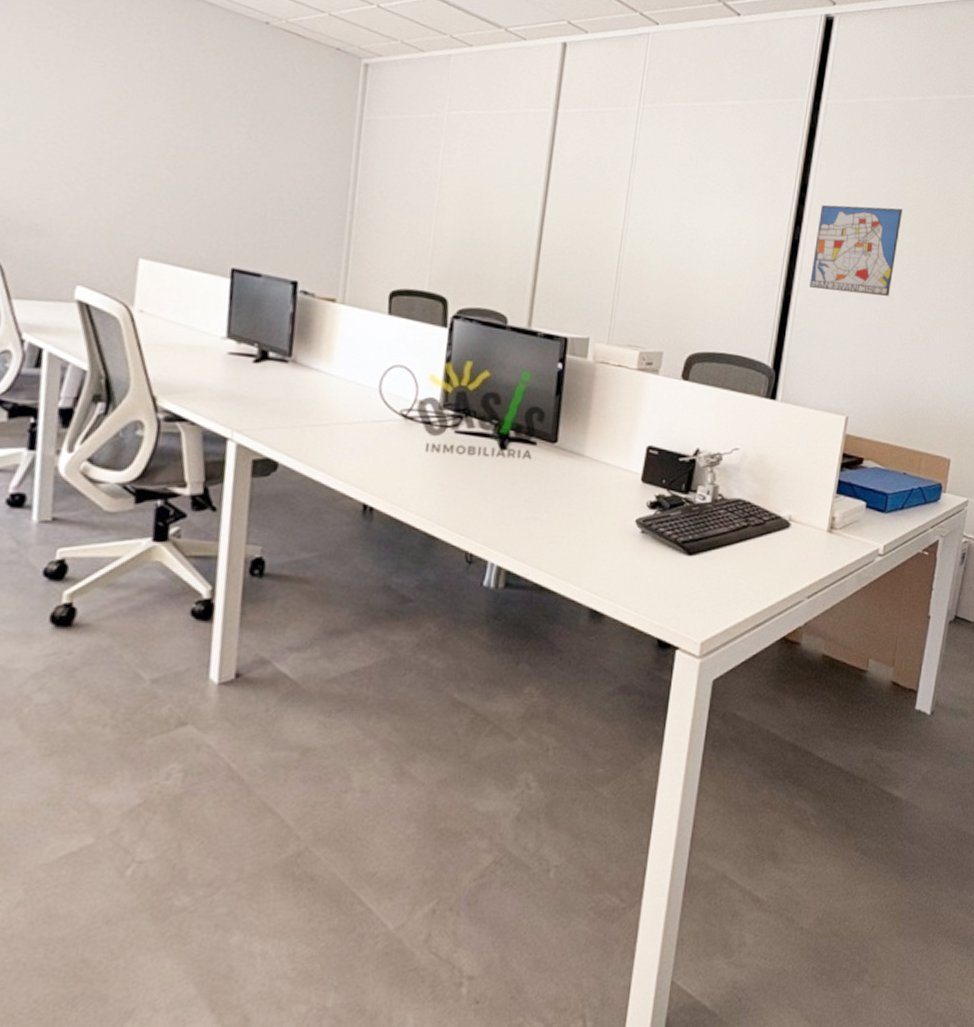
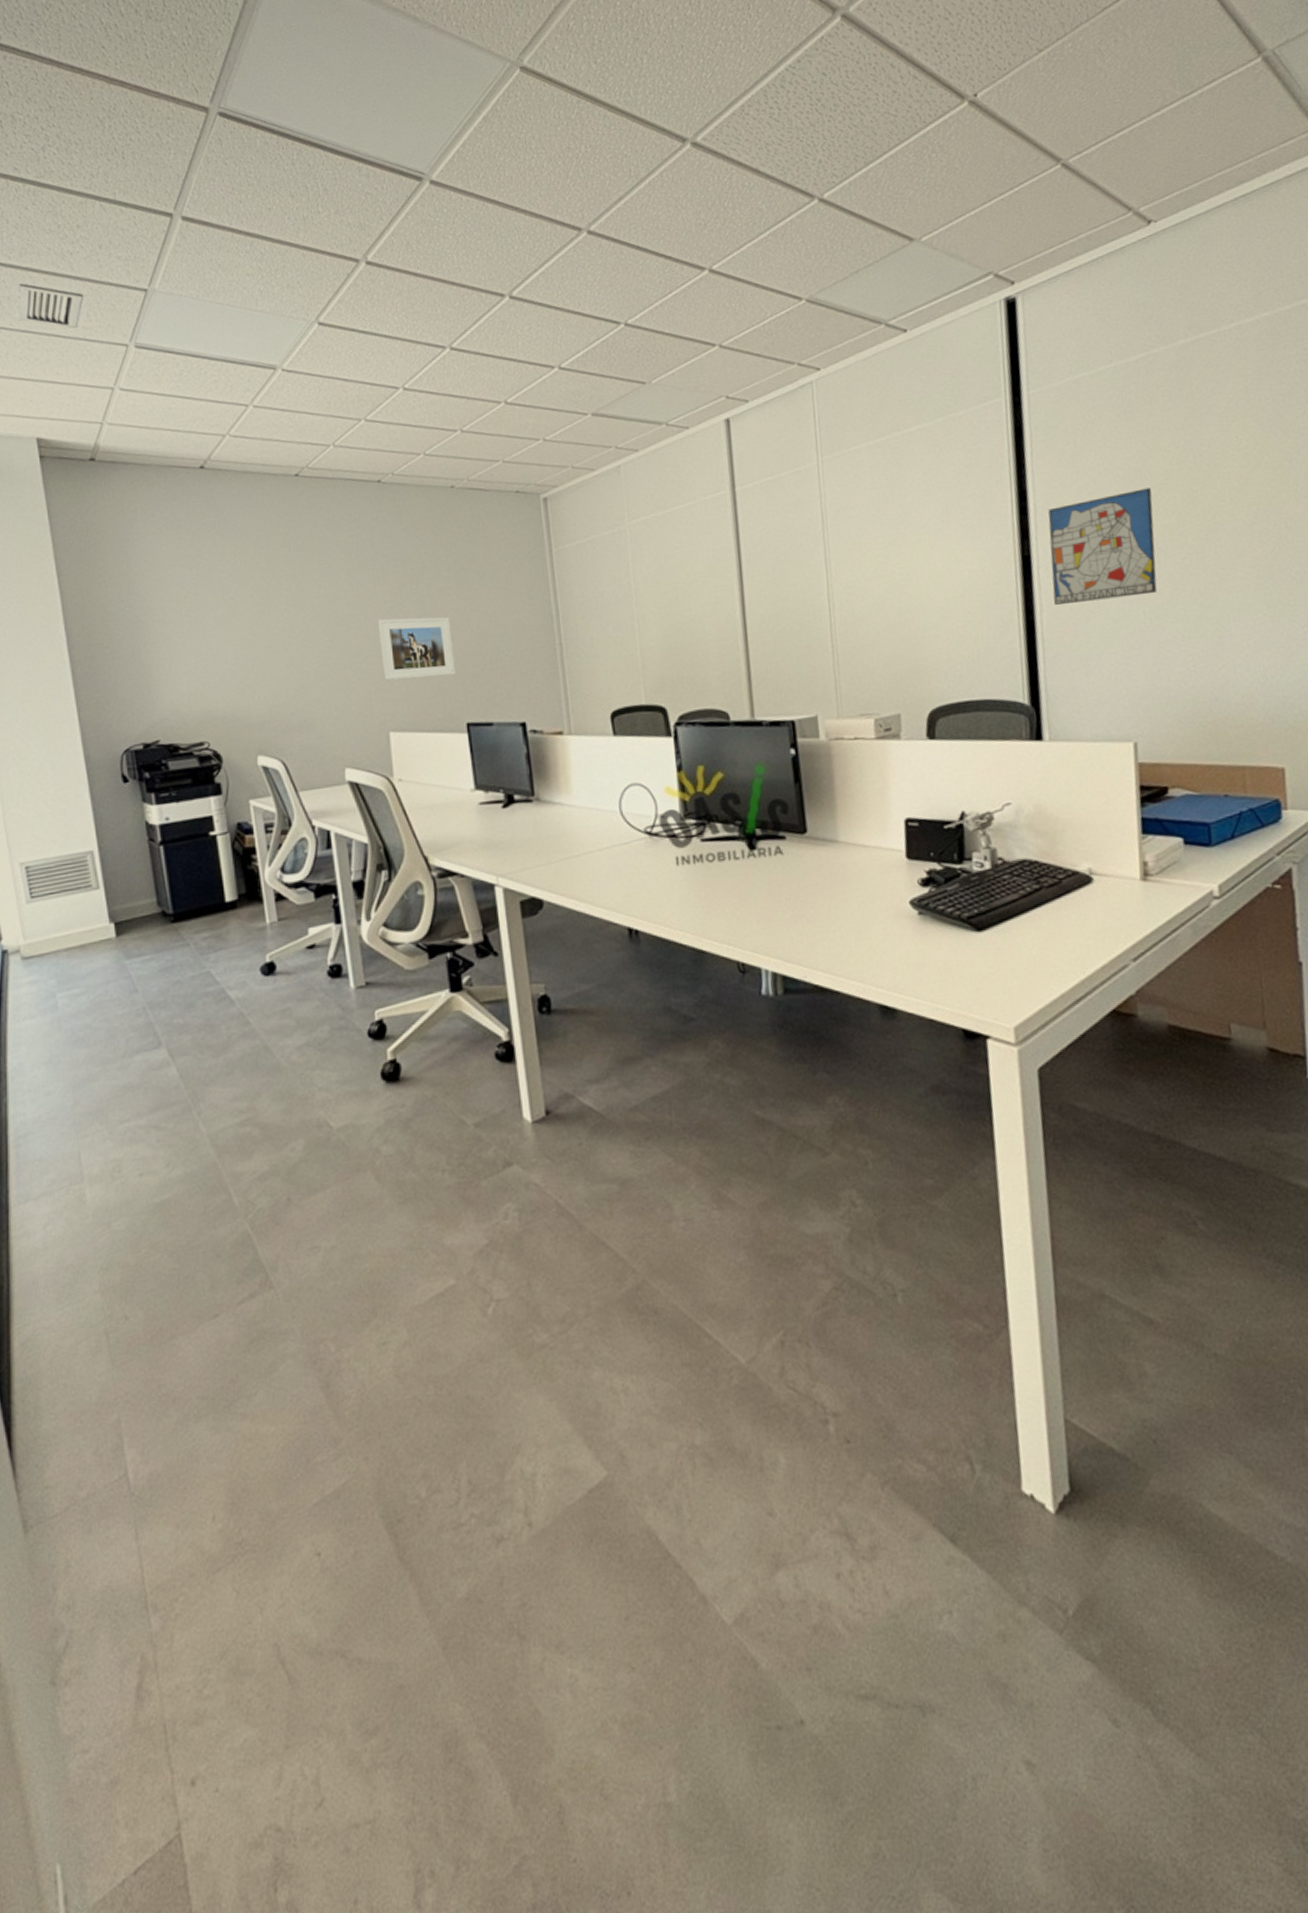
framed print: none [145,136,236,216] -> present [377,617,456,681]

